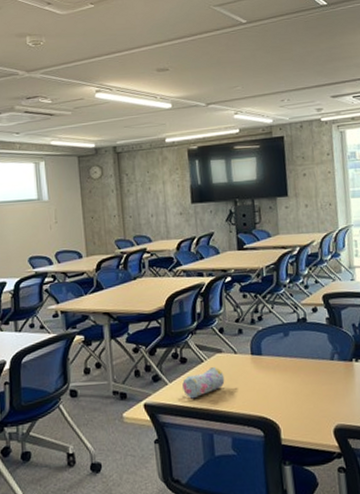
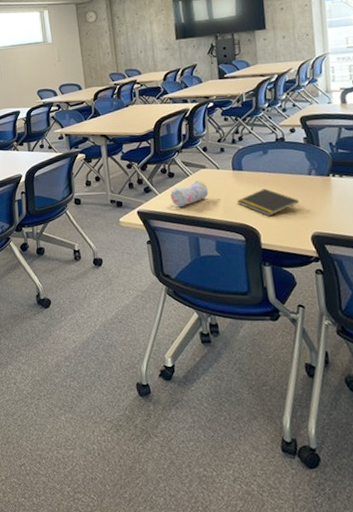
notepad: none [256,375,321,408] -> present [237,188,299,217]

